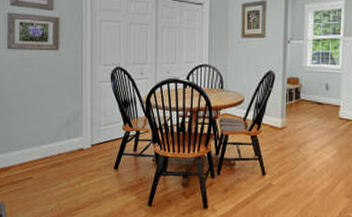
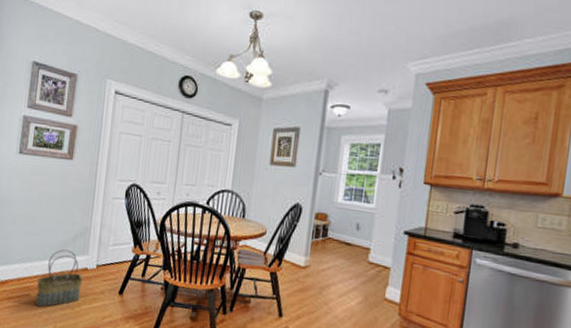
basket: none [38,133,80,188] -> present [36,249,83,307]

